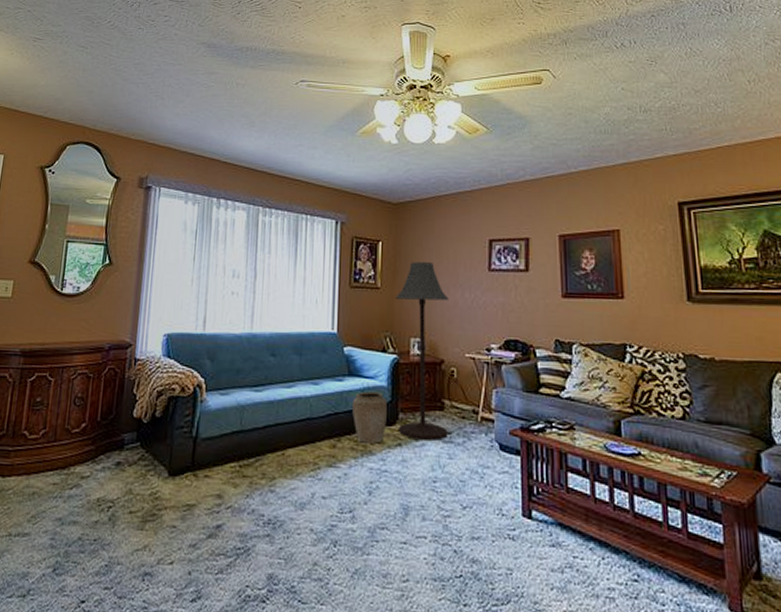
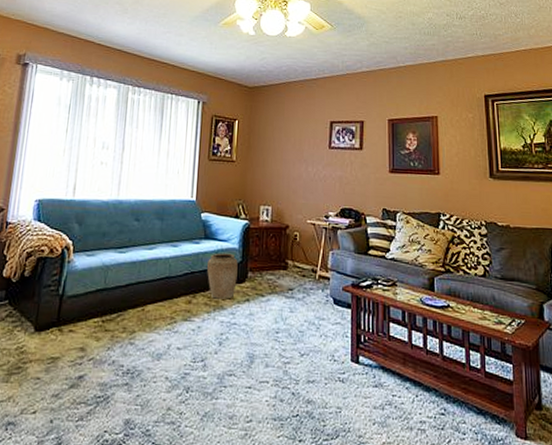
floor lamp: present [395,262,448,441] -> none [248,139,294,296]

